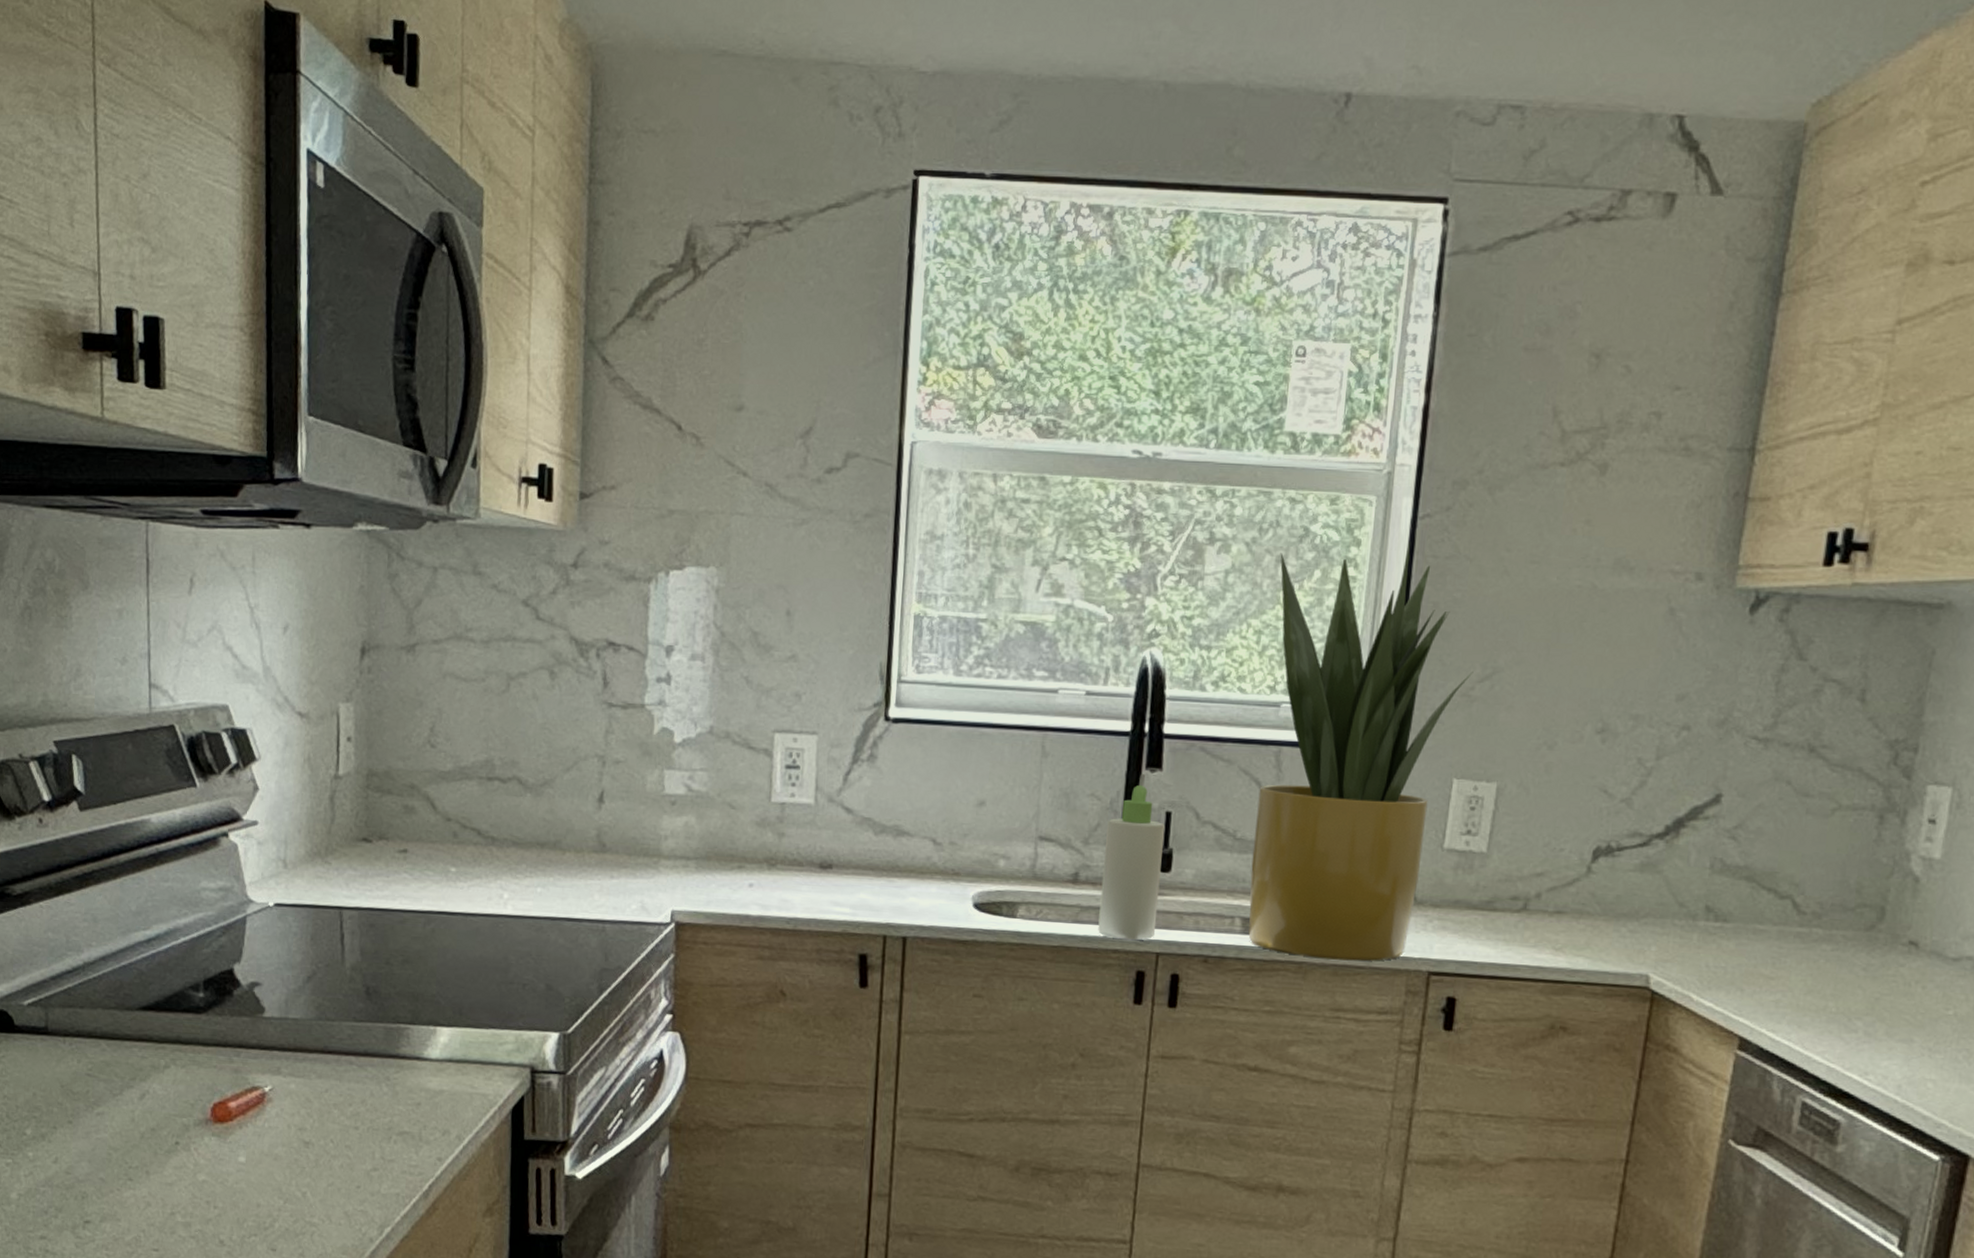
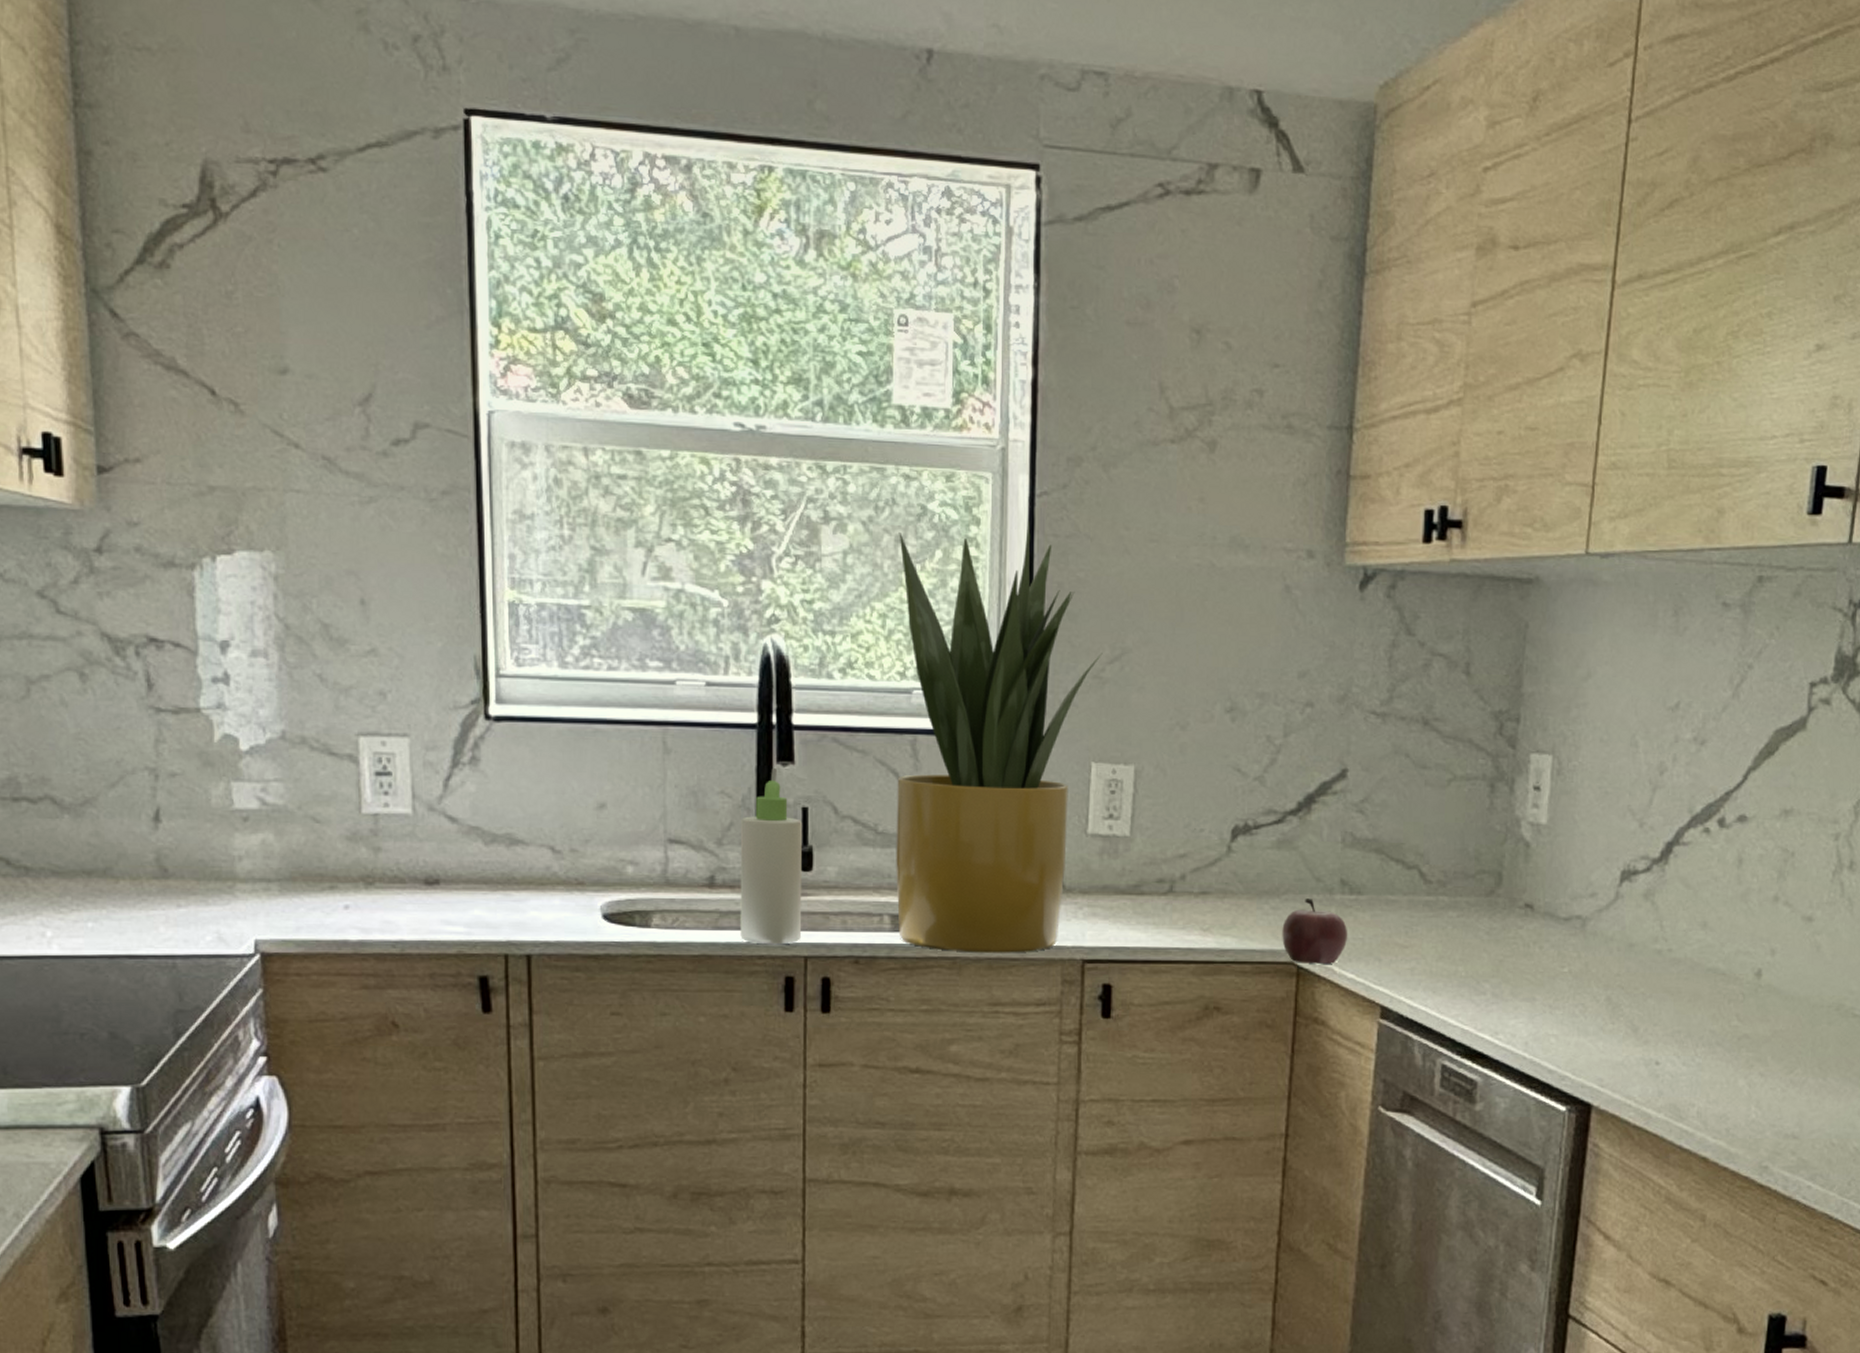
fruit: none [1637,923,1710,991] -> present [1282,898,1348,964]

